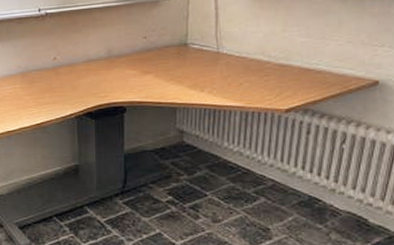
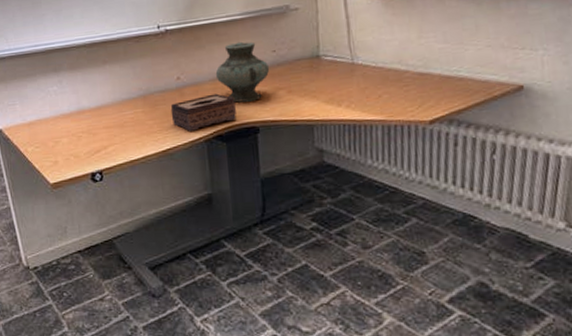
tissue box: none [46,74,106,108] -> present [170,93,236,131]
vase: none [89,27,140,84] -> present [215,41,270,103]

